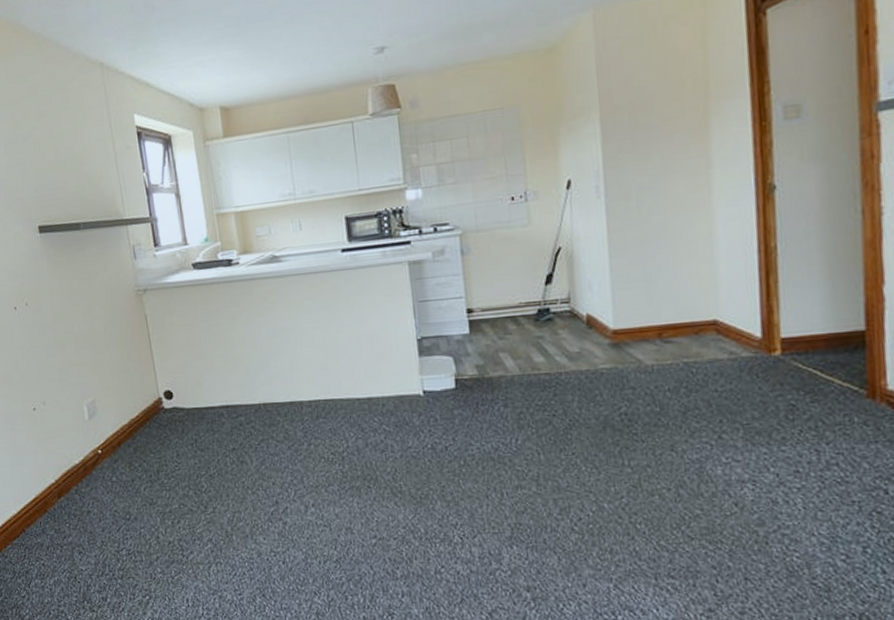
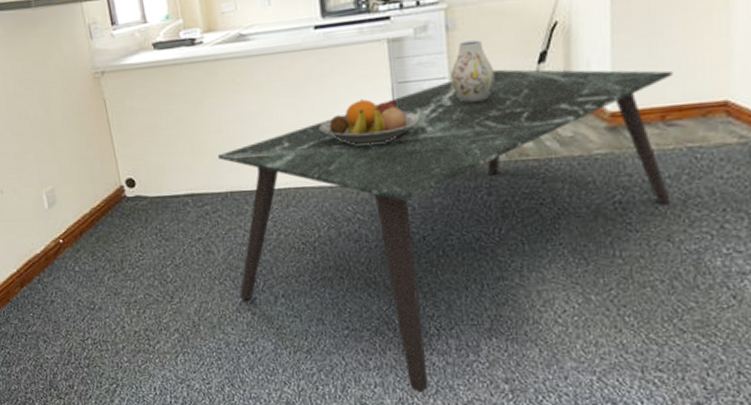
dining table: none [252,290,672,602] -> present [218,69,673,393]
fruit bowl: none [348,316,439,360] -> present [320,99,420,145]
vase: none [466,263,507,321] -> present [450,40,495,104]

